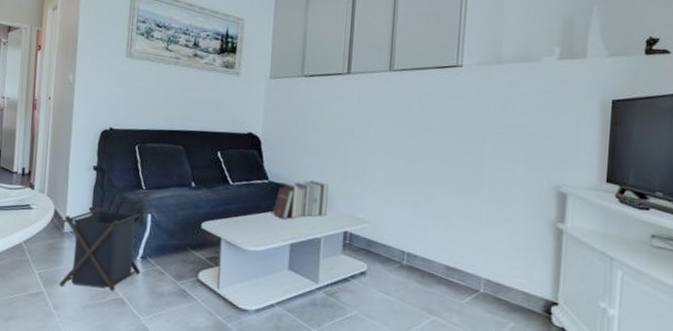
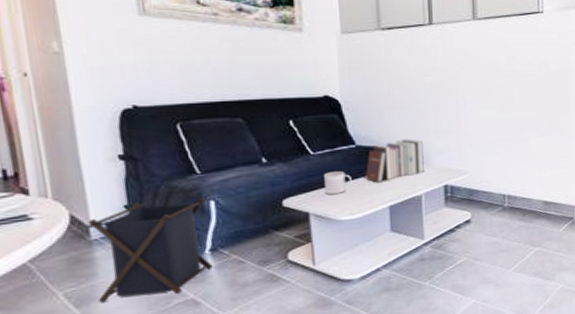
mug: none [237,202,261,225] -> present [323,171,352,195]

